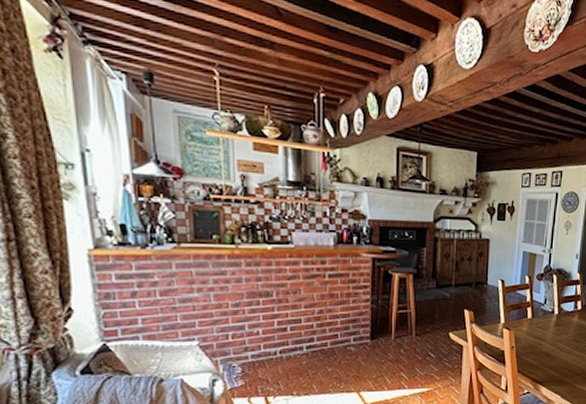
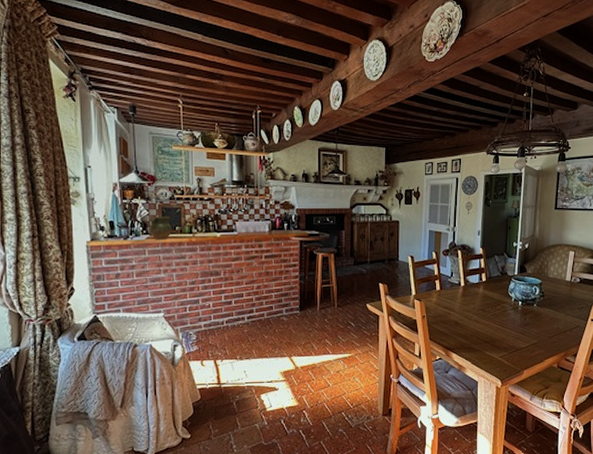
ceramic jug: none [176,220,208,251] -> present [149,216,172,240]

